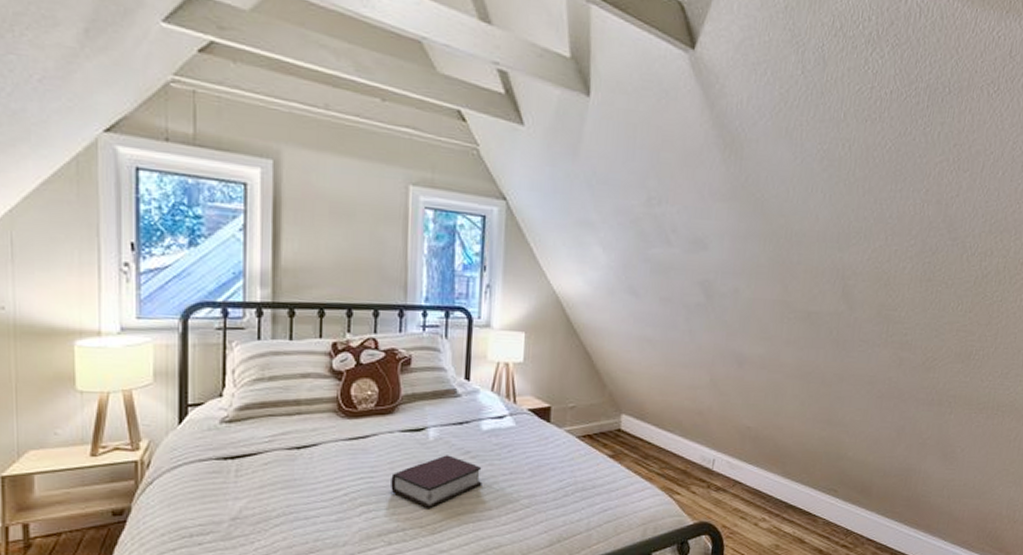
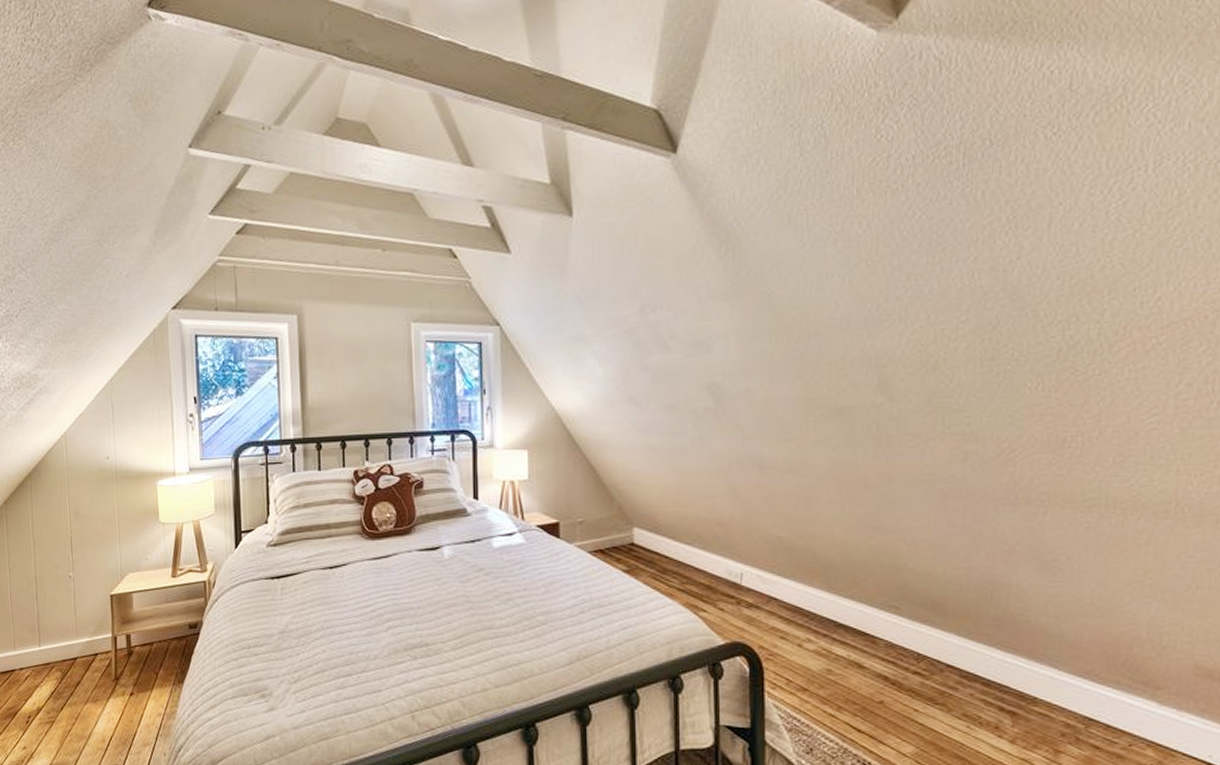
bible: present [391,455,482,508] -> none [412,572,498,624]

